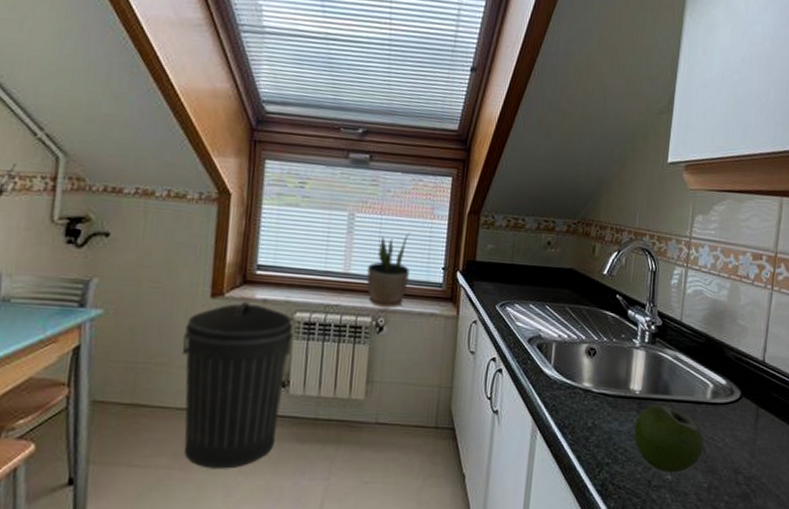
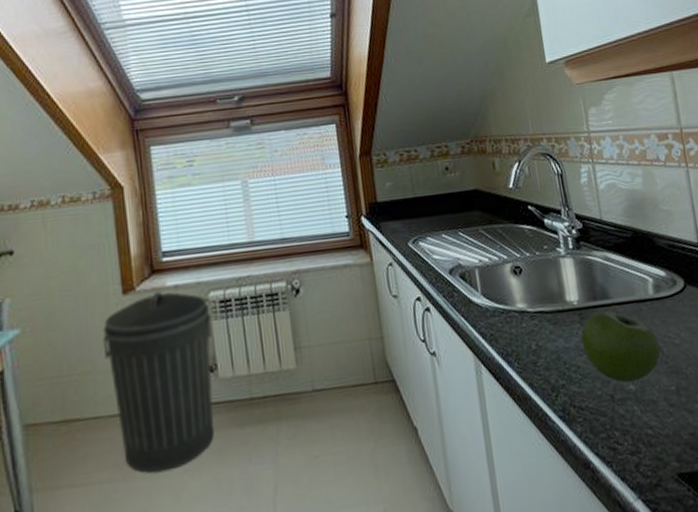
potted plant: present [366,232,410,309] -> none [271,188,315,270]

